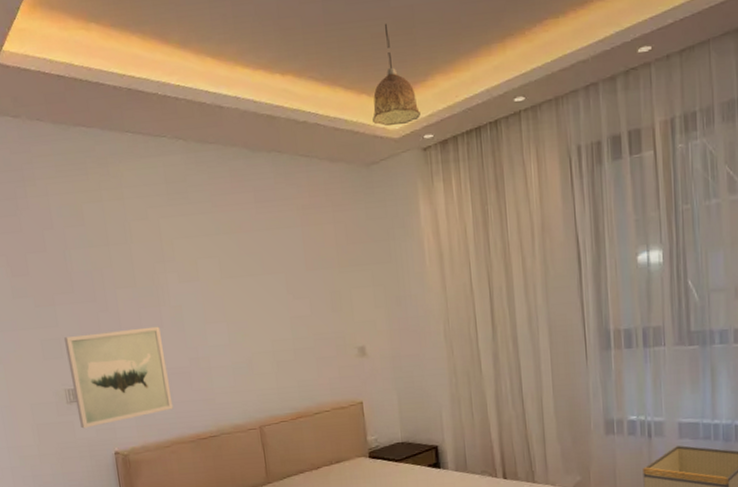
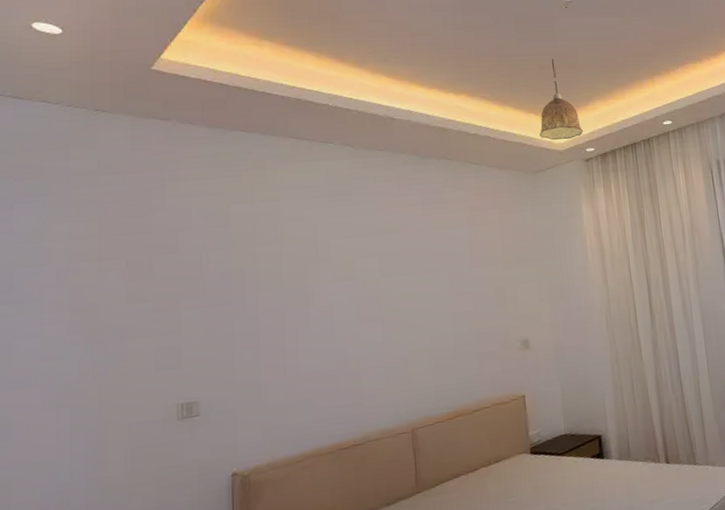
wall art: present [64,326,174,429] -> none [186,328,312,449]

